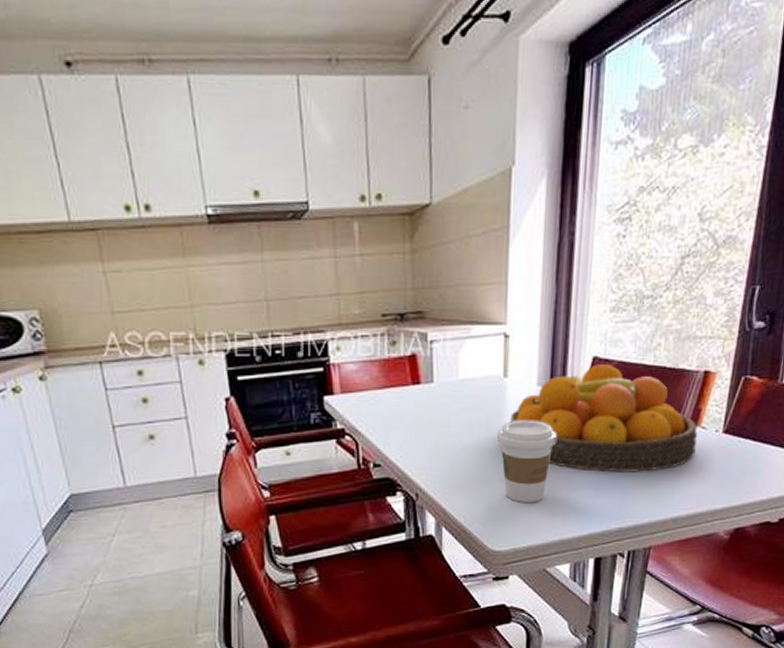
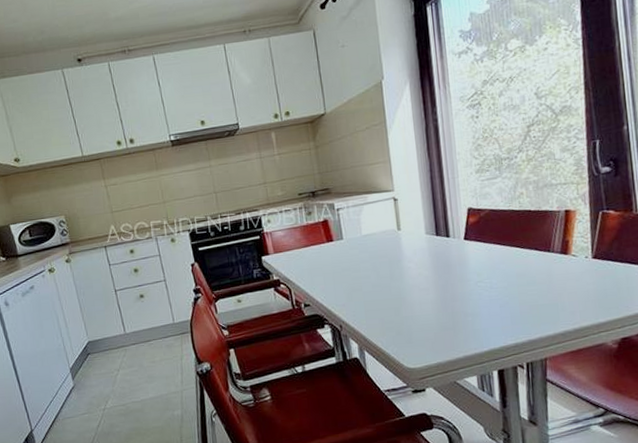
coffee cup: present [496,420,557,502] -> none [398,261,449,327]
fruit bowl: present [510,364,698,473] -> none [407,213,571,298]

